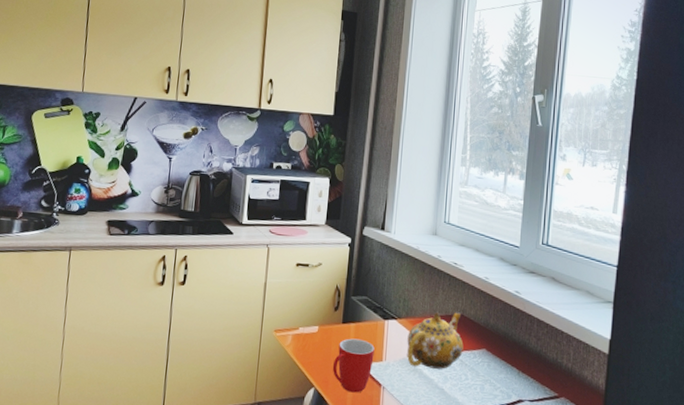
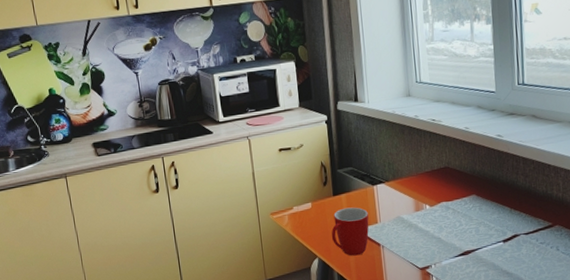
teapot: present [407,312,464,369] -> none [397,165,454,223]

